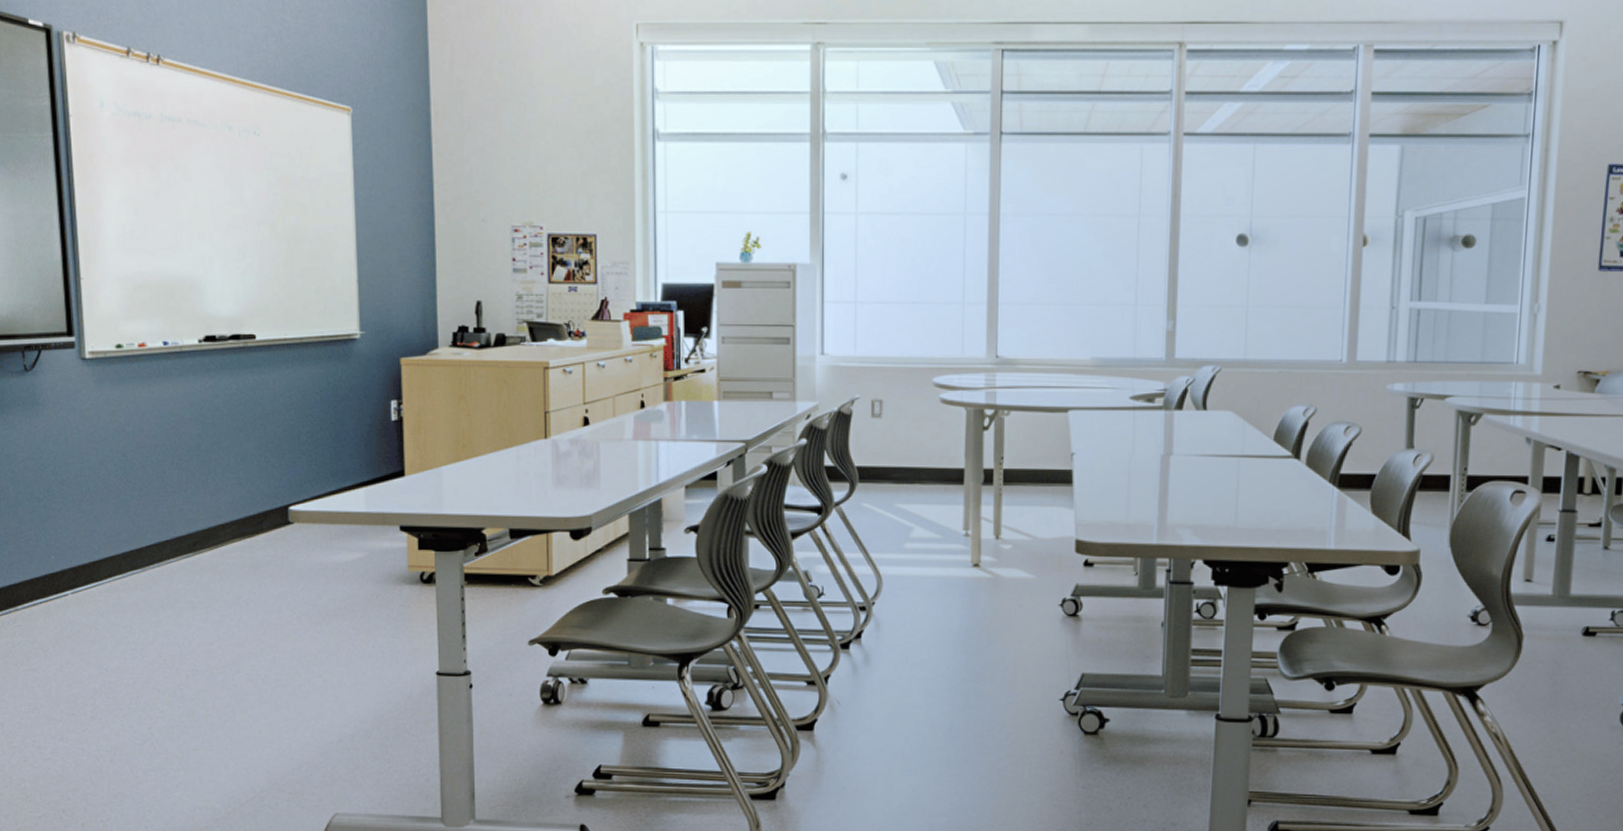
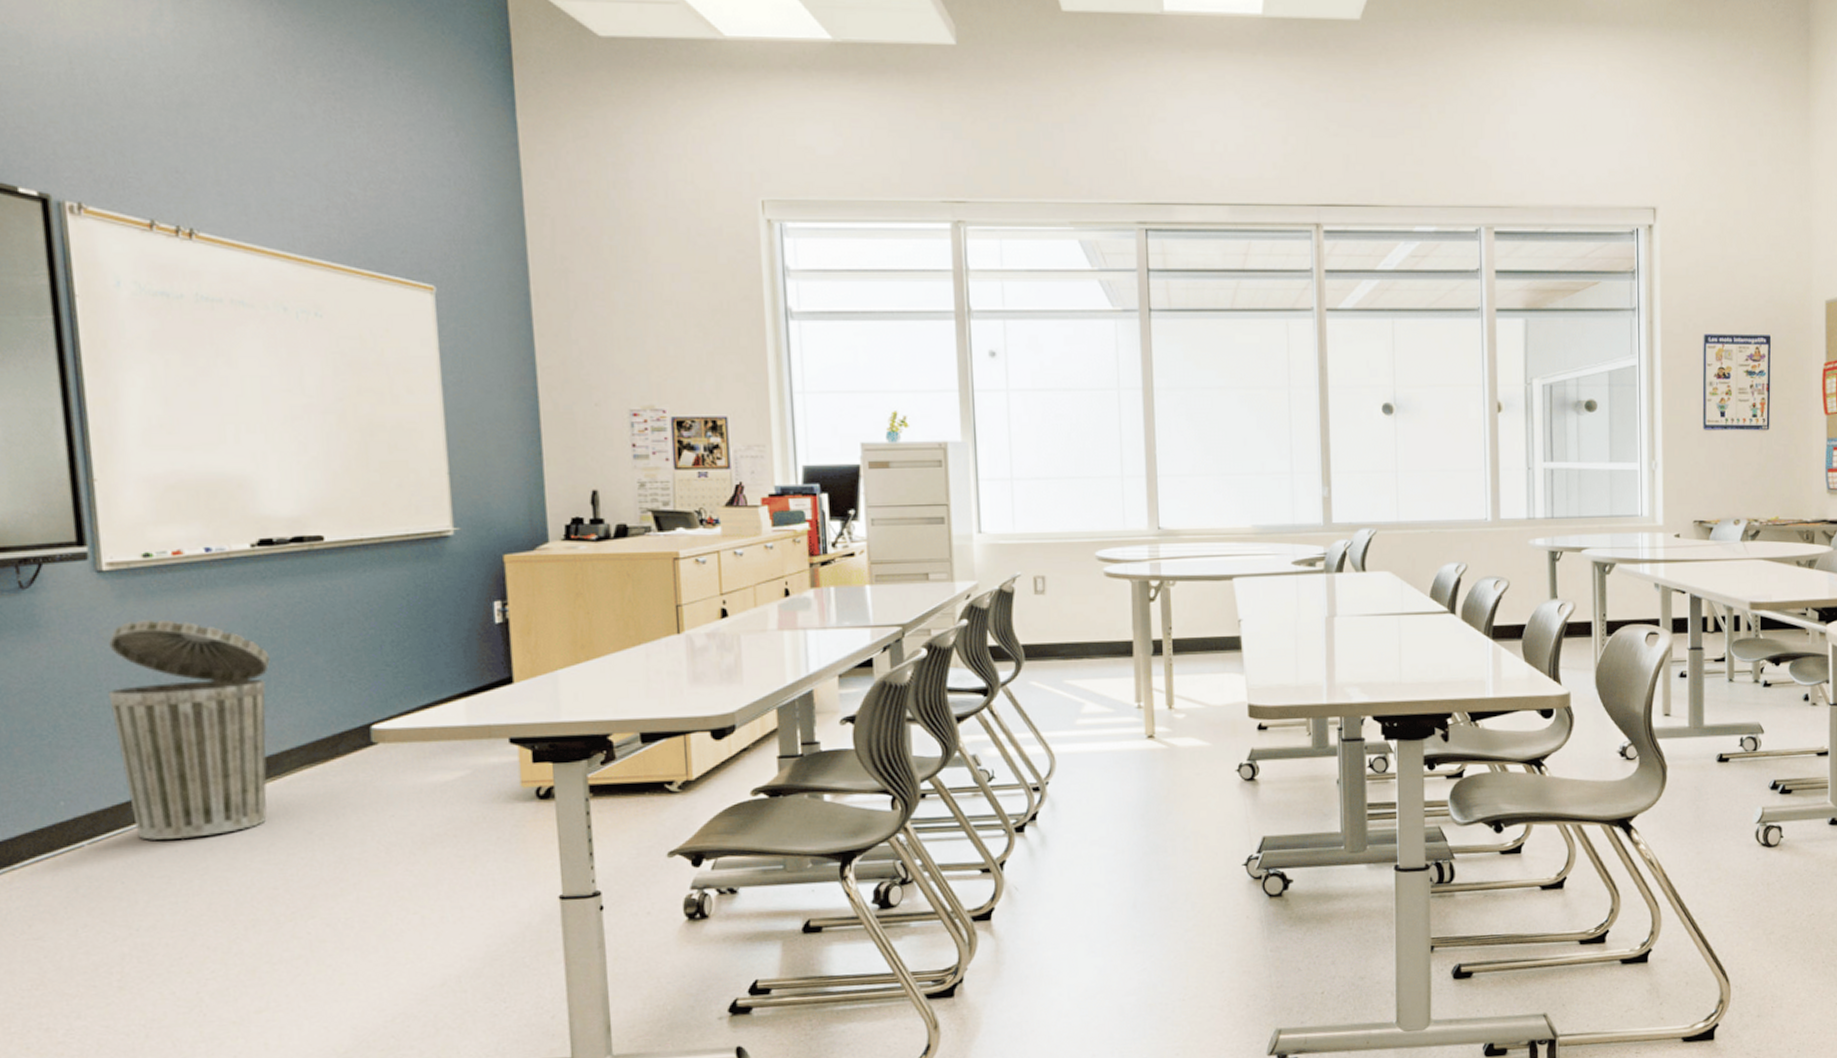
trash can: none [88,403,211,595] -> present [108,619,270,840]

